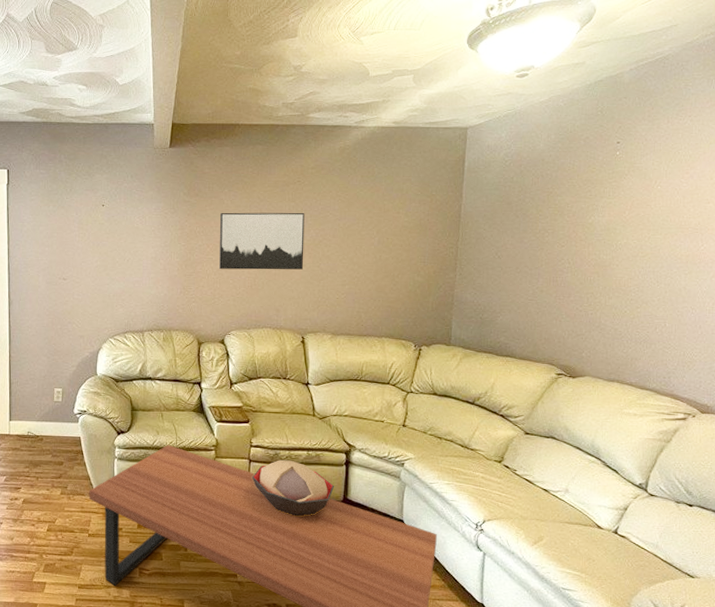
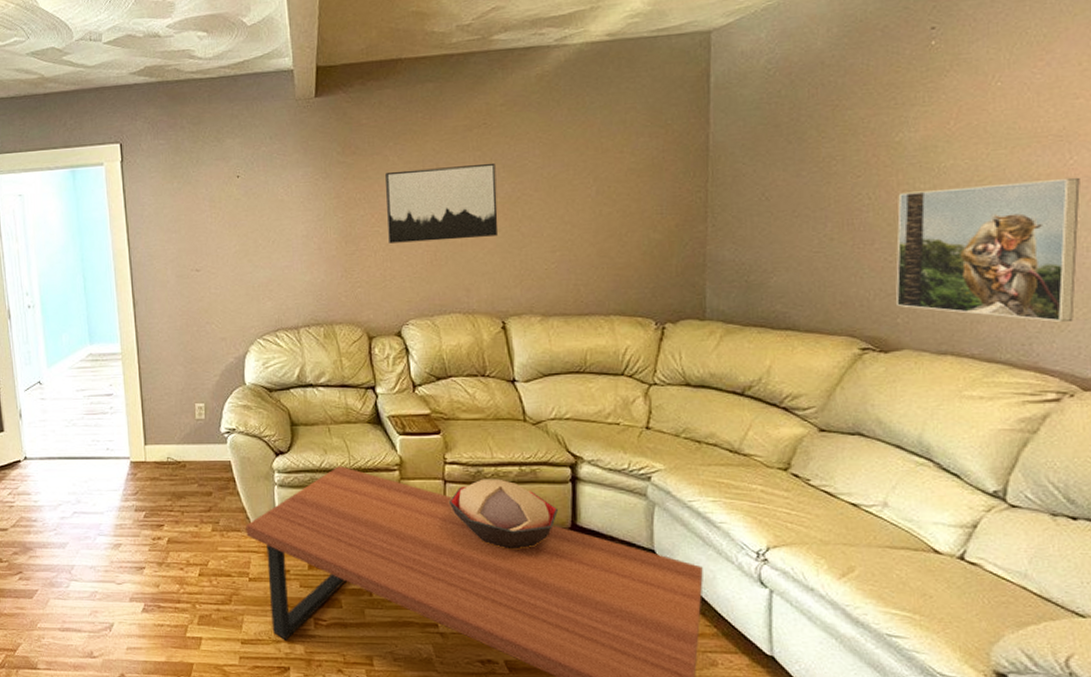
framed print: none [583,259,707,362] -> present [896,177,1080,322]

